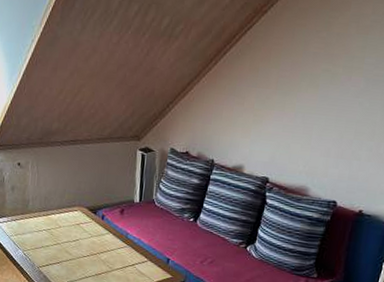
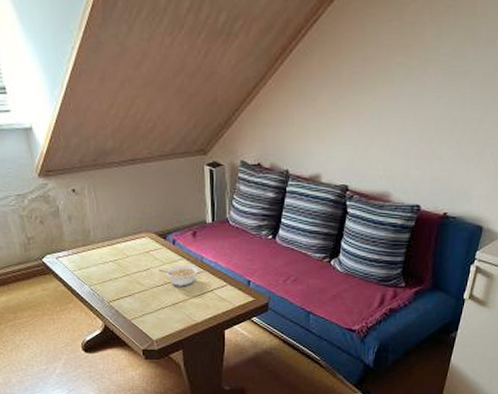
legume: none [86,239,124,259] -> present [159,265,200,286]

